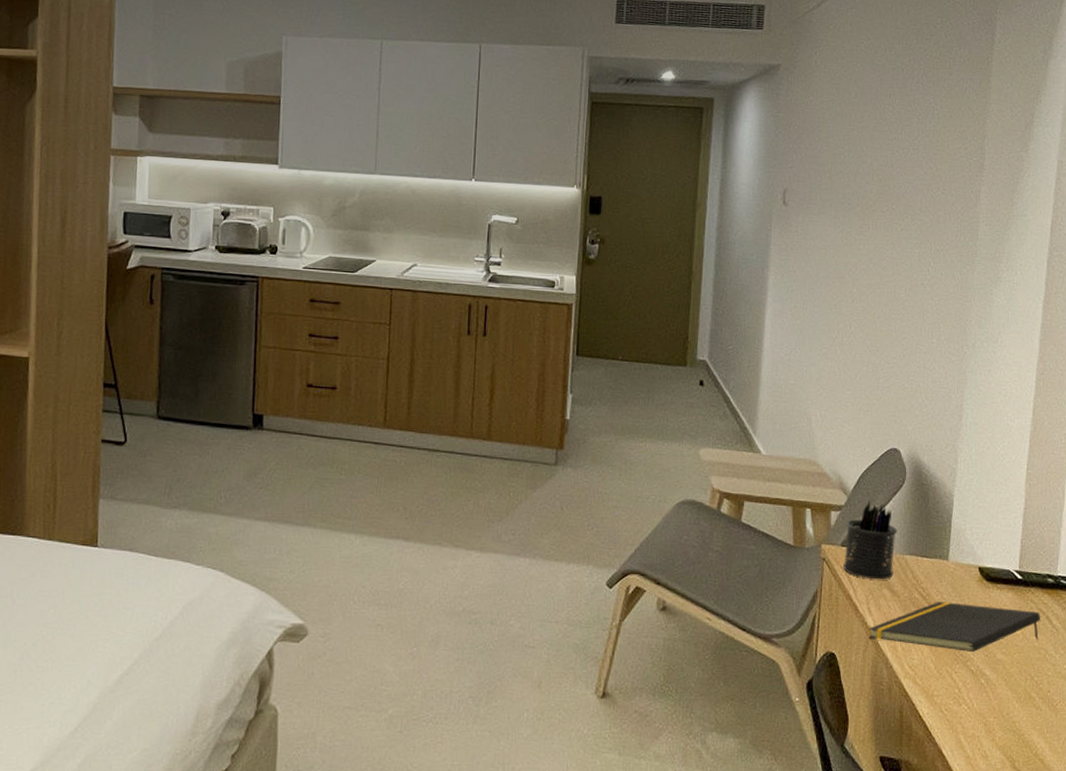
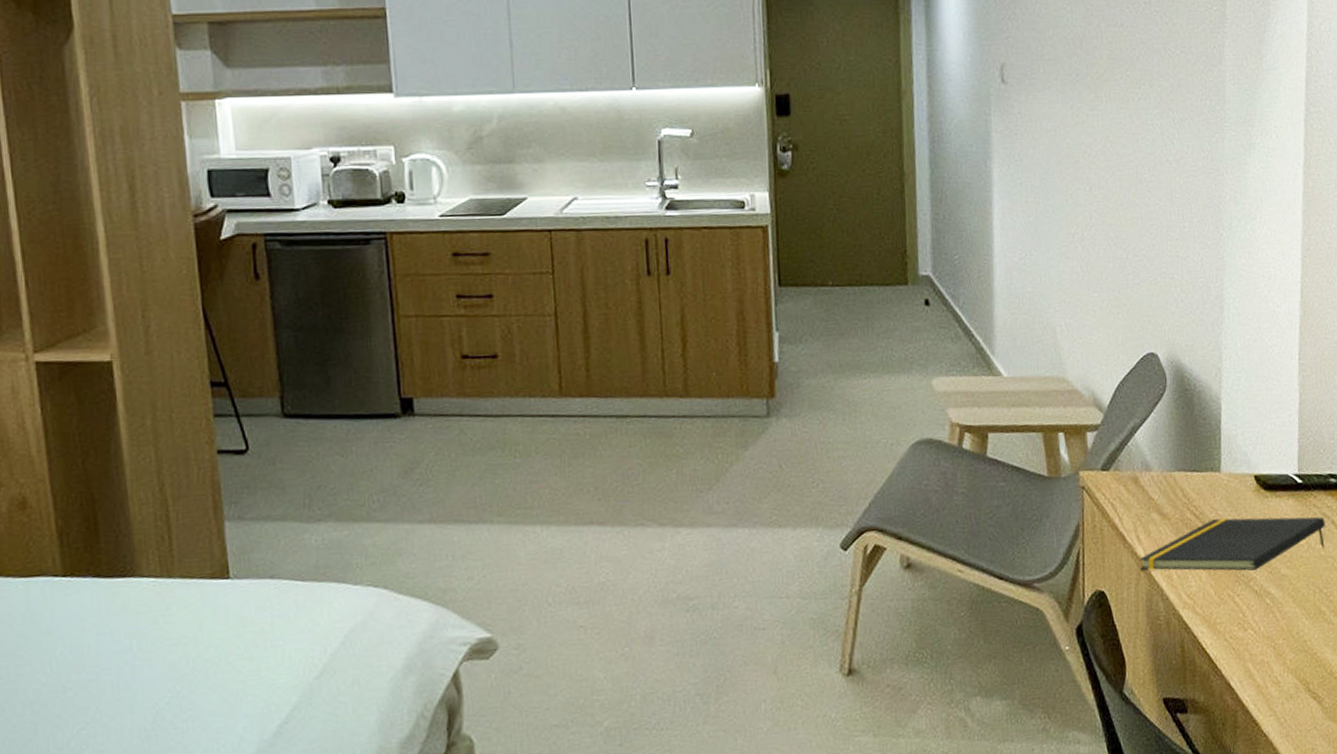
pen holder: present [843,500,898,580] -> none [1104,415,1162,504]

